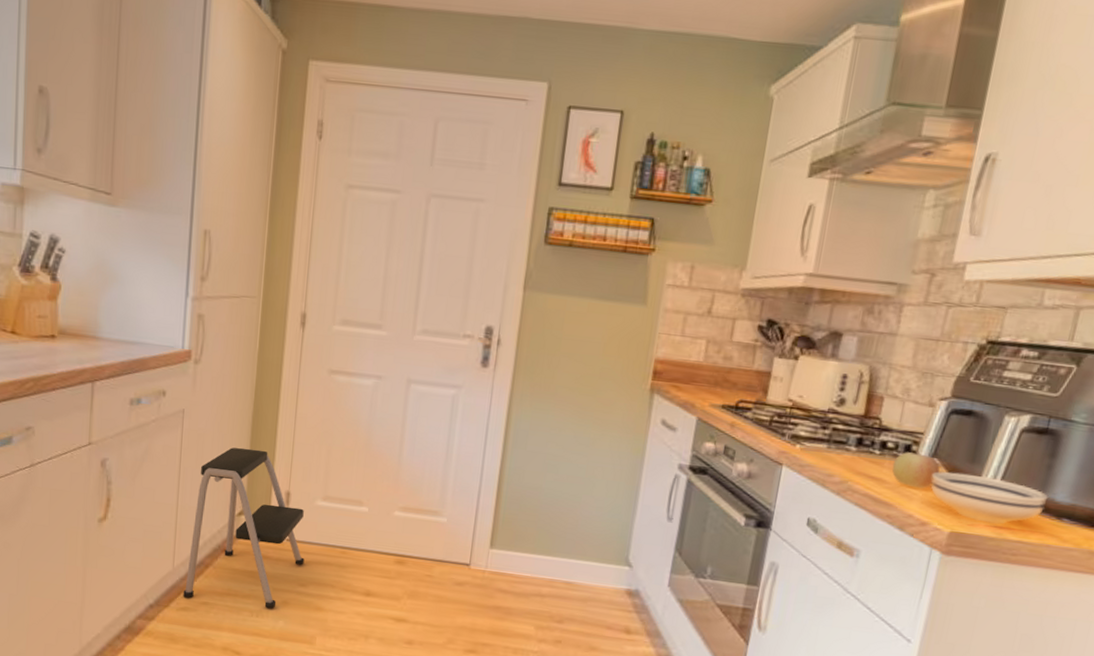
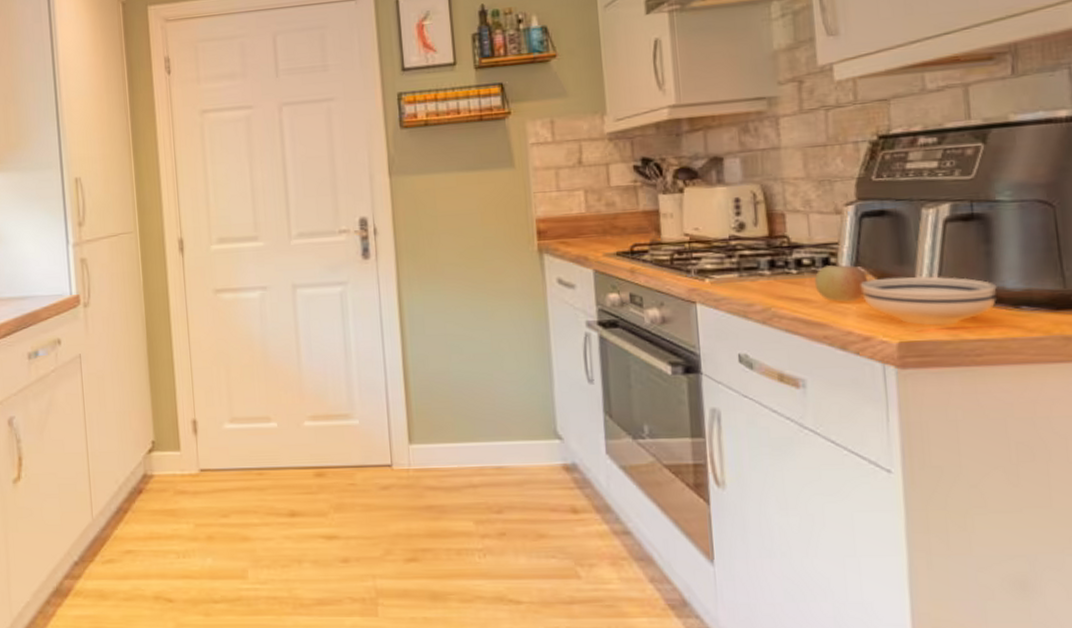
step stool: present [183,447,305,609] -> none [105,381,222,549]

